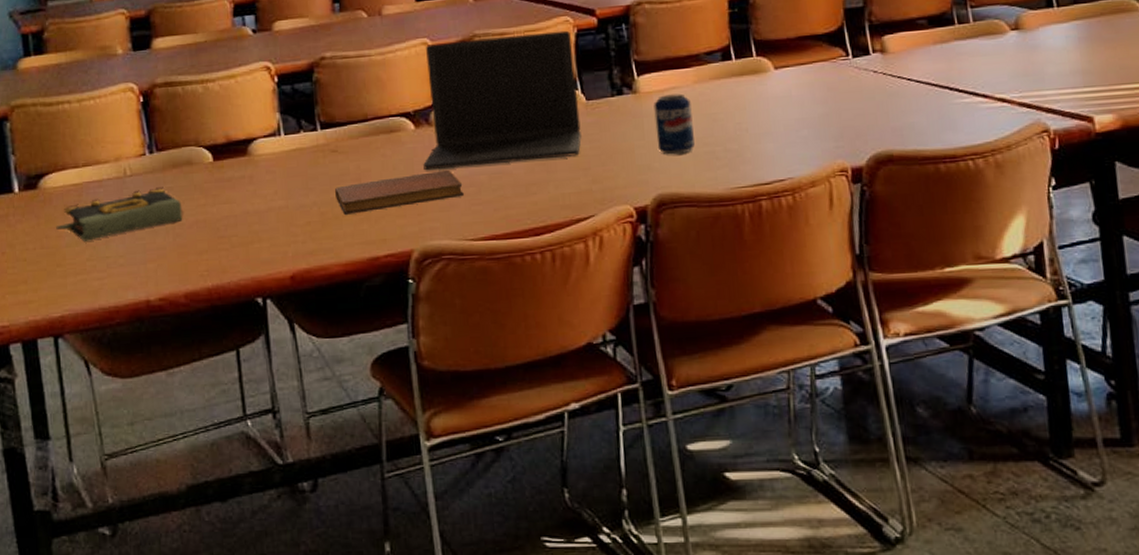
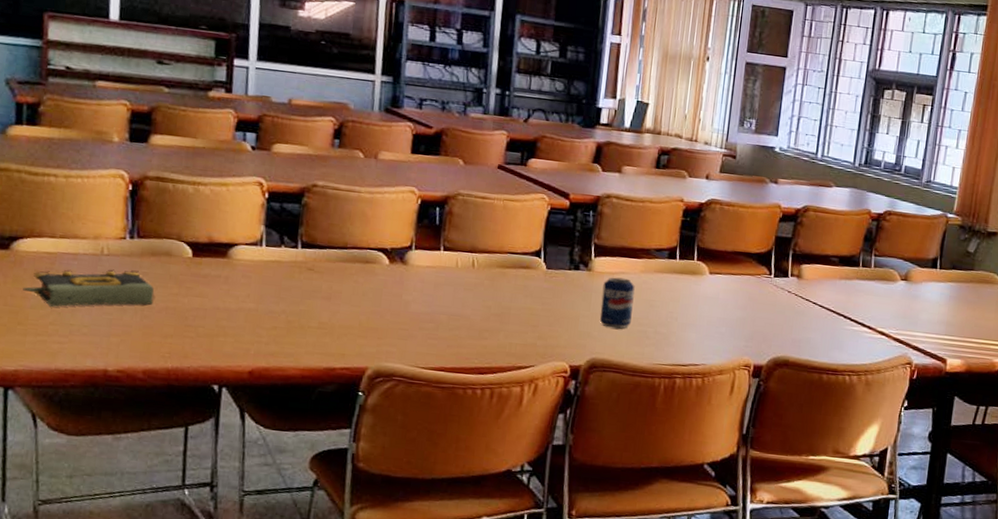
notebook: present [335,169,465,216] -> none [304,301,424,330]
laptop: present [423,30,582,171] -> none [391,193,544,314]

